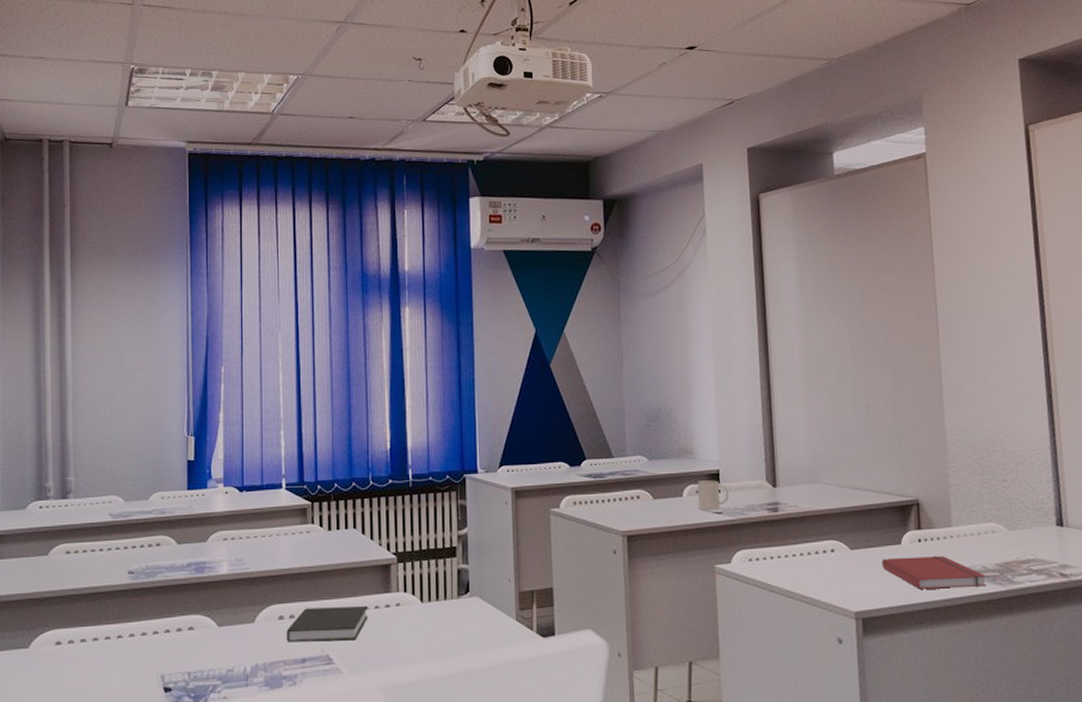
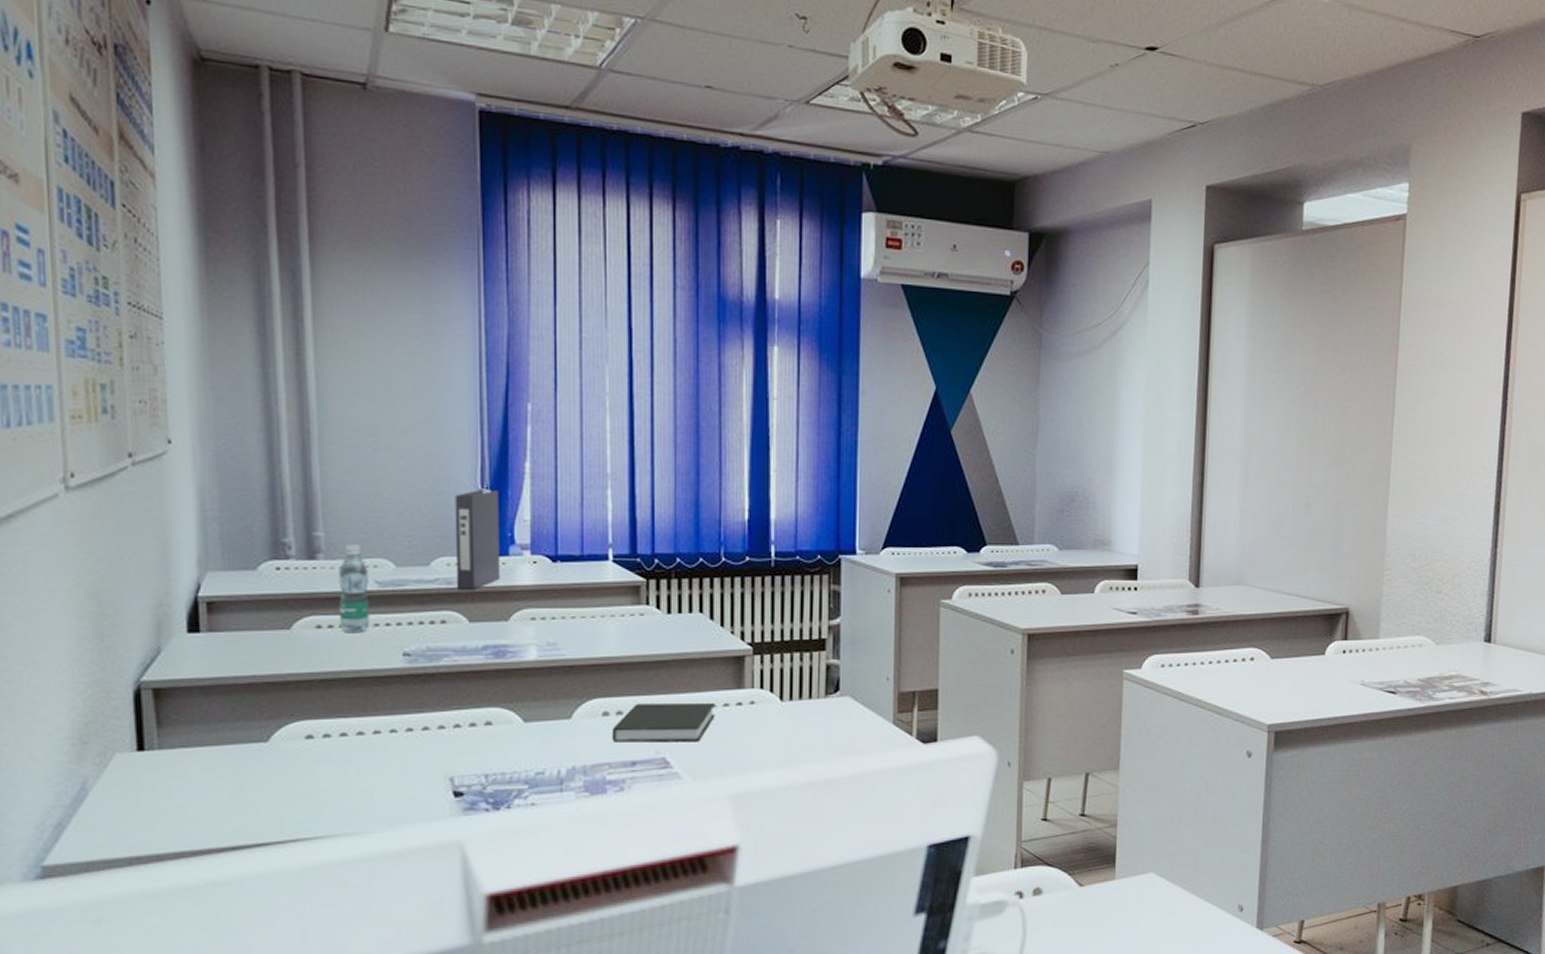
bottle: none [83,484,105,557] -> present [338,543,370,634]
binder: none [168,436,200,519] -> present [454,489,500,591]
mug: present [697,480,729,511] -> none [1110,576,1146,610]
book: present [881,555,987,589] -> none [1302,668,1407,703]

